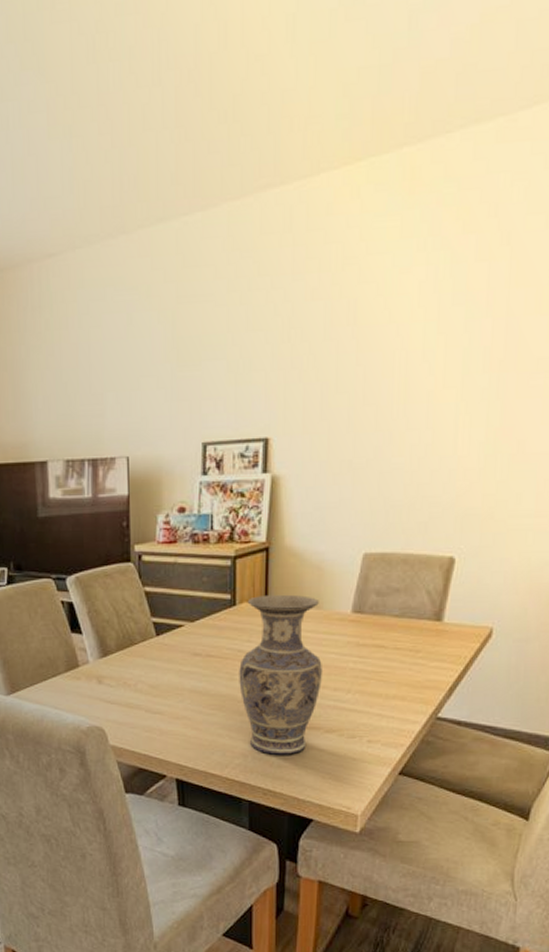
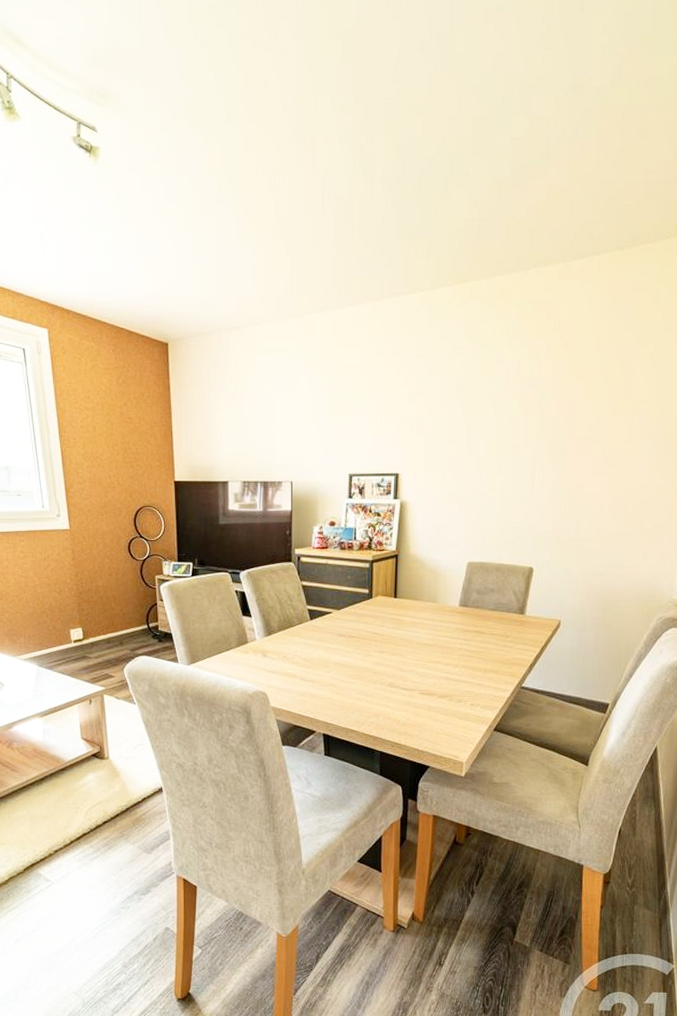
vase: present [239,594,322,755] -> none [374,590,437,715]

